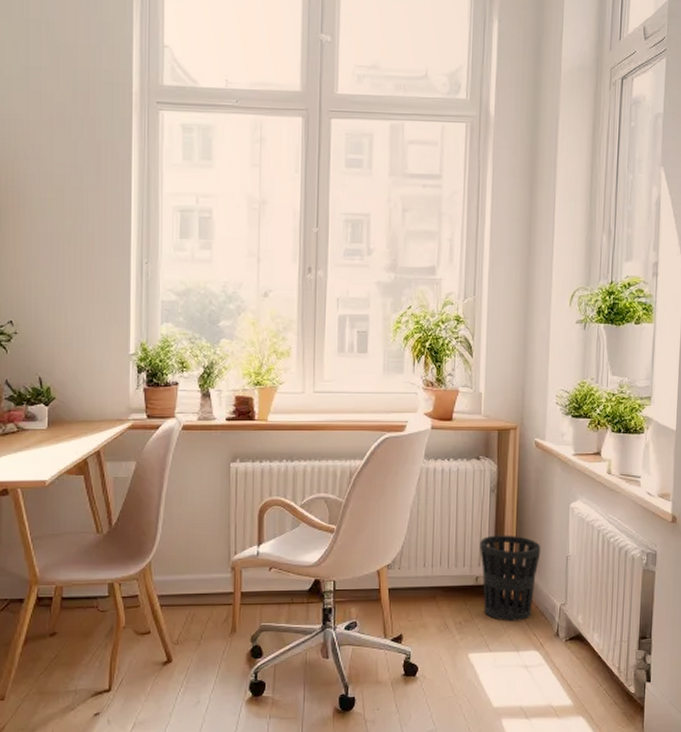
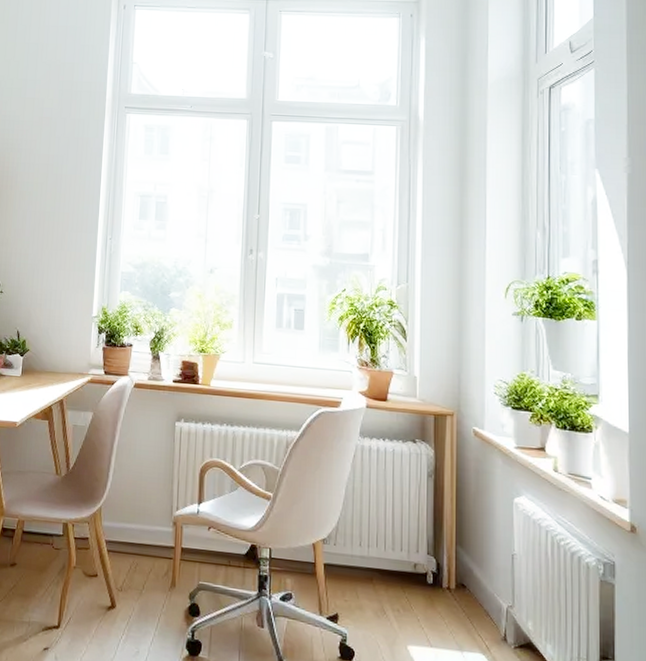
wastebasket: present [480,535,541,622] -> none [418,522,483,618]

